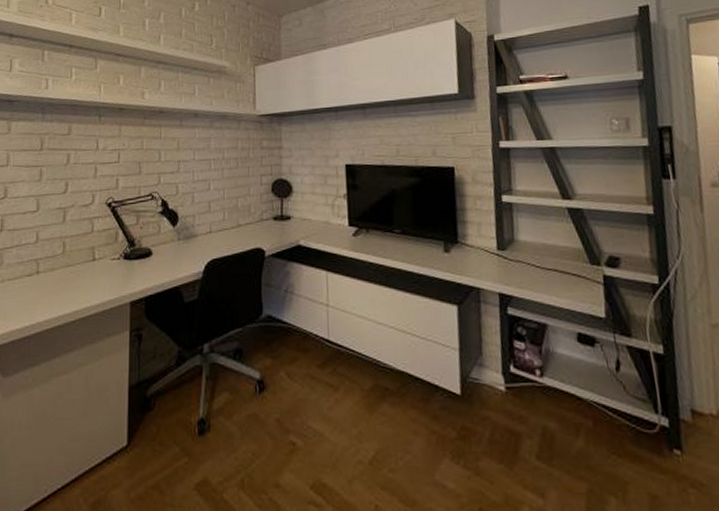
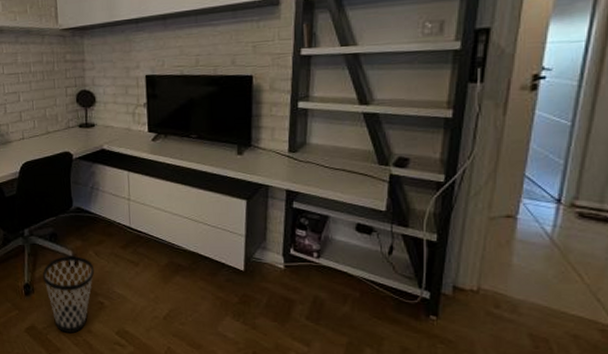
wastebasket: none [221,379,286,488] -> present [42,256,95,333]

